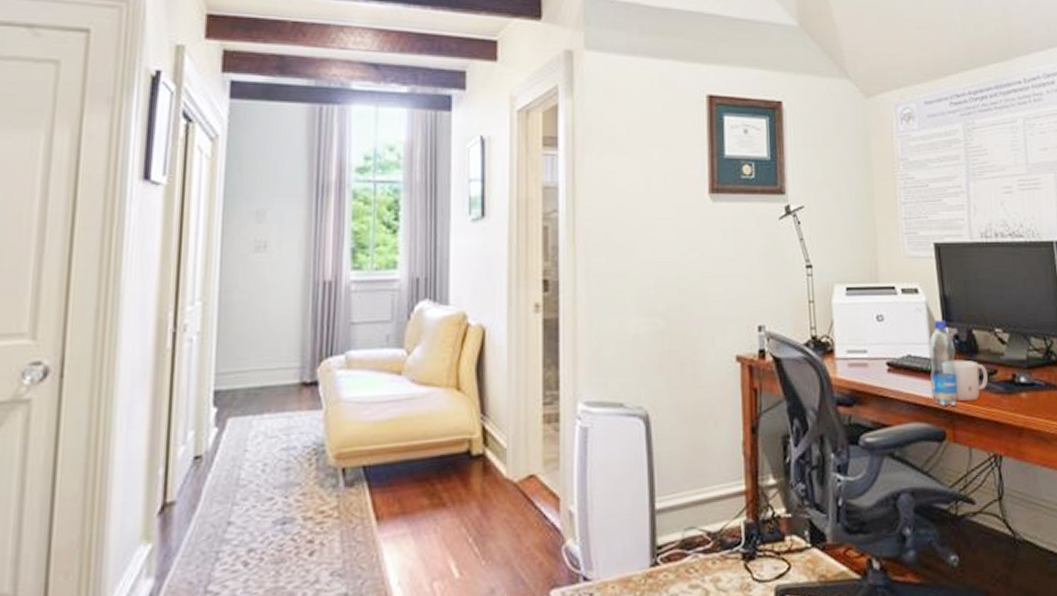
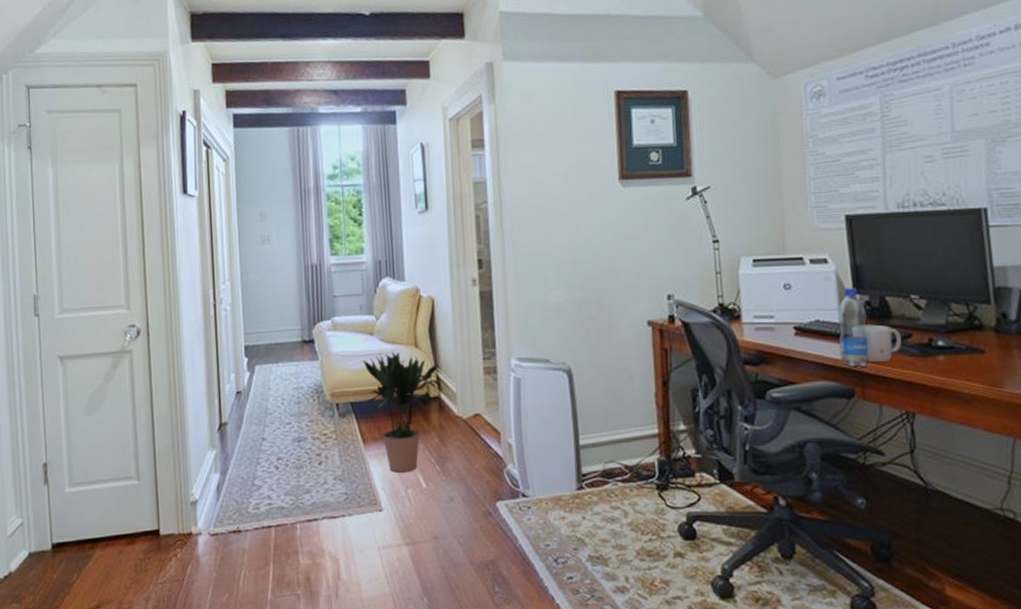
potted plant: none [384,395,487,560] -> present [362,351,441,473]

